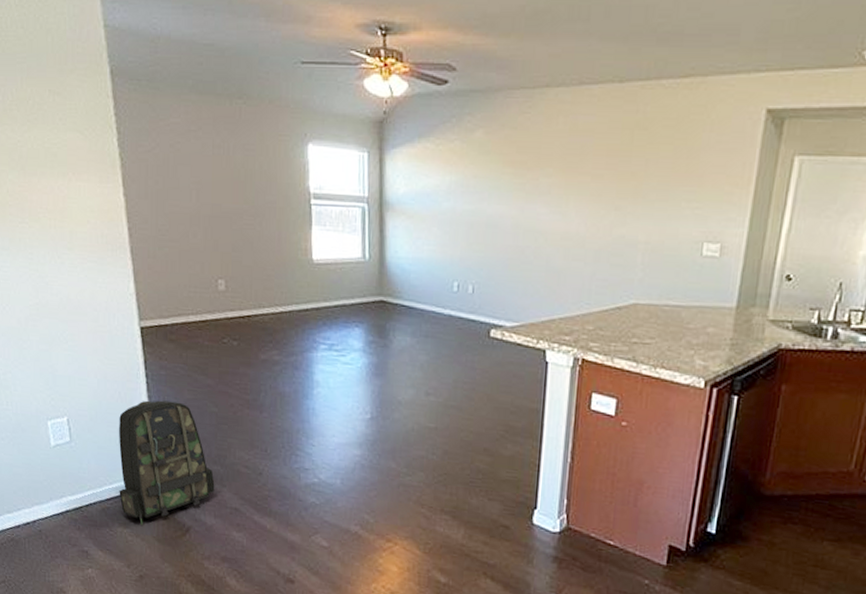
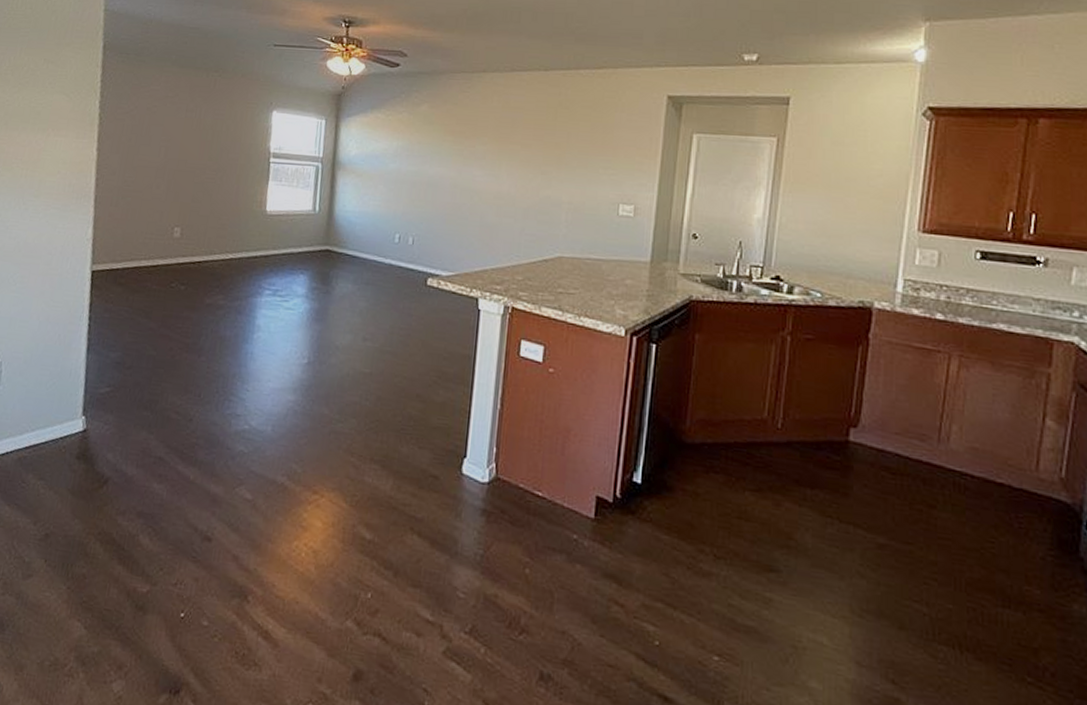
backpack: present [119,400,215,525] -> none [39,343,142,477]

